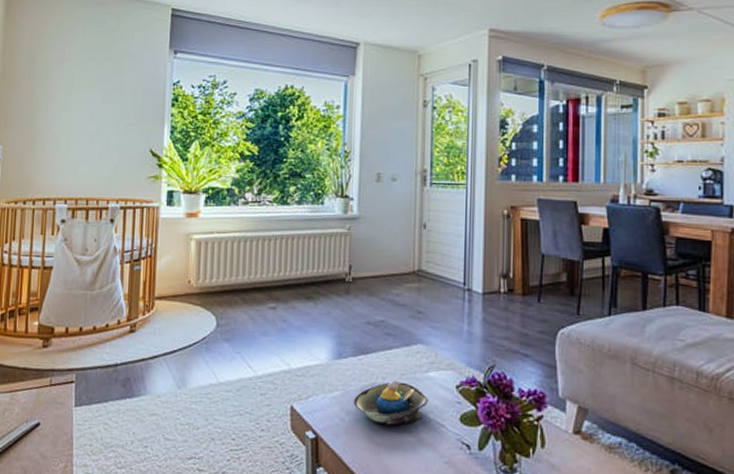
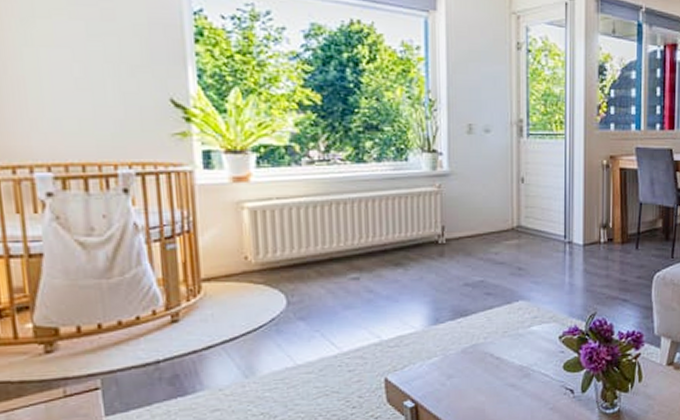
decorative bowl: present [353,380,428,425] -> none [454,338,532,383]

